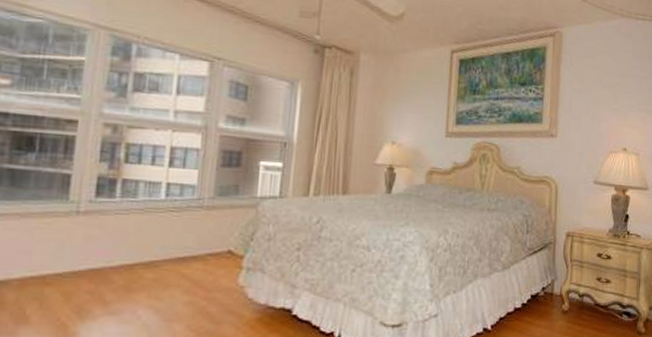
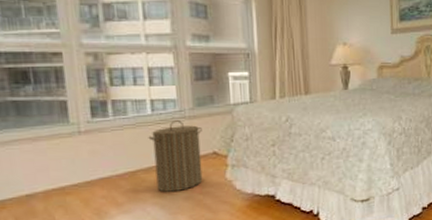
laundry hamper: none [155,209,220,293] -> present [148,120,203,192]

